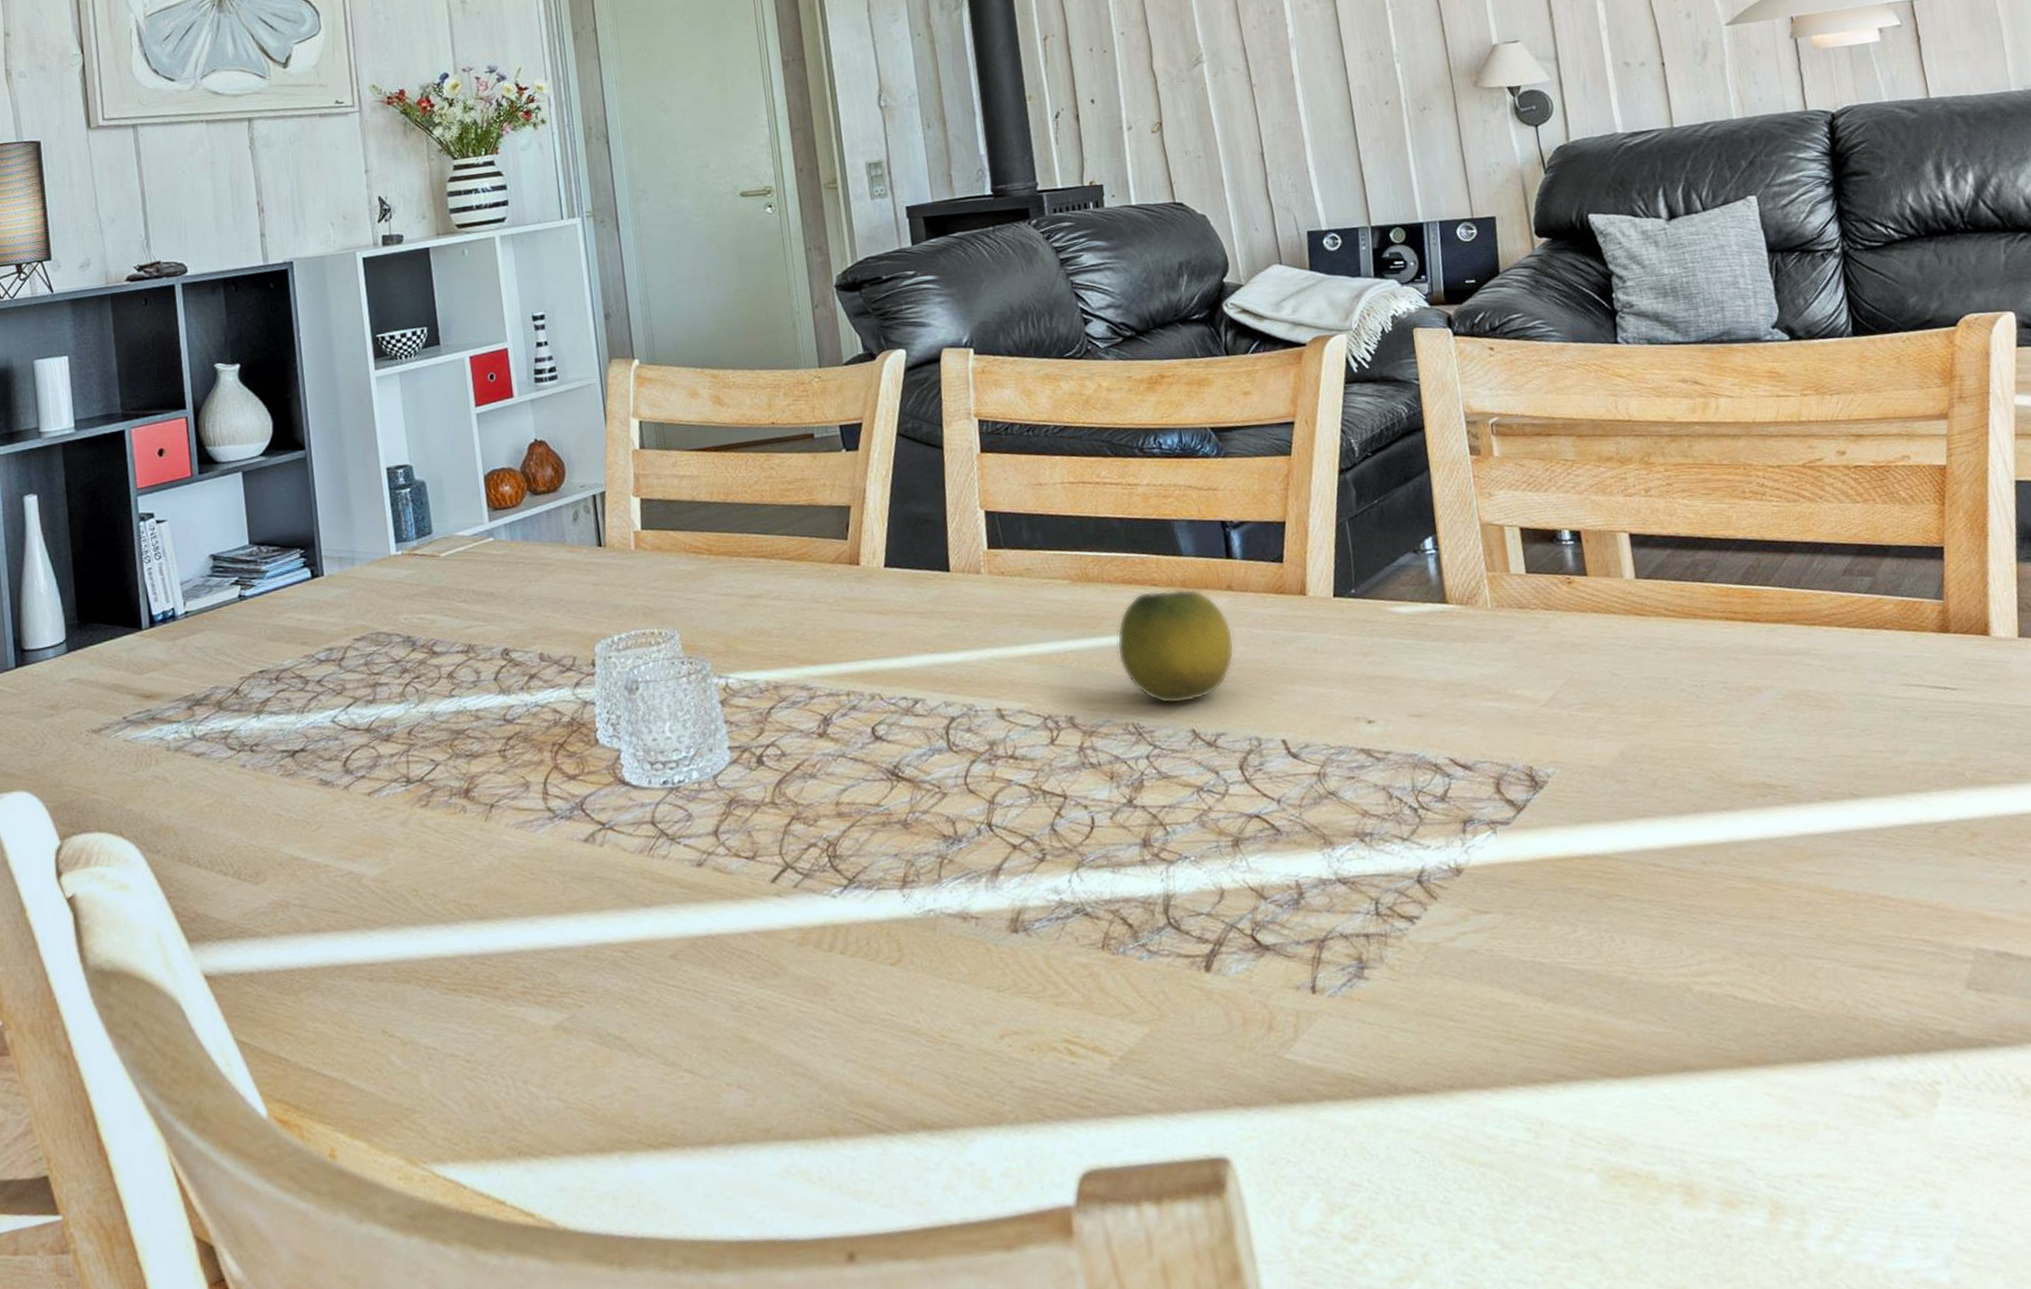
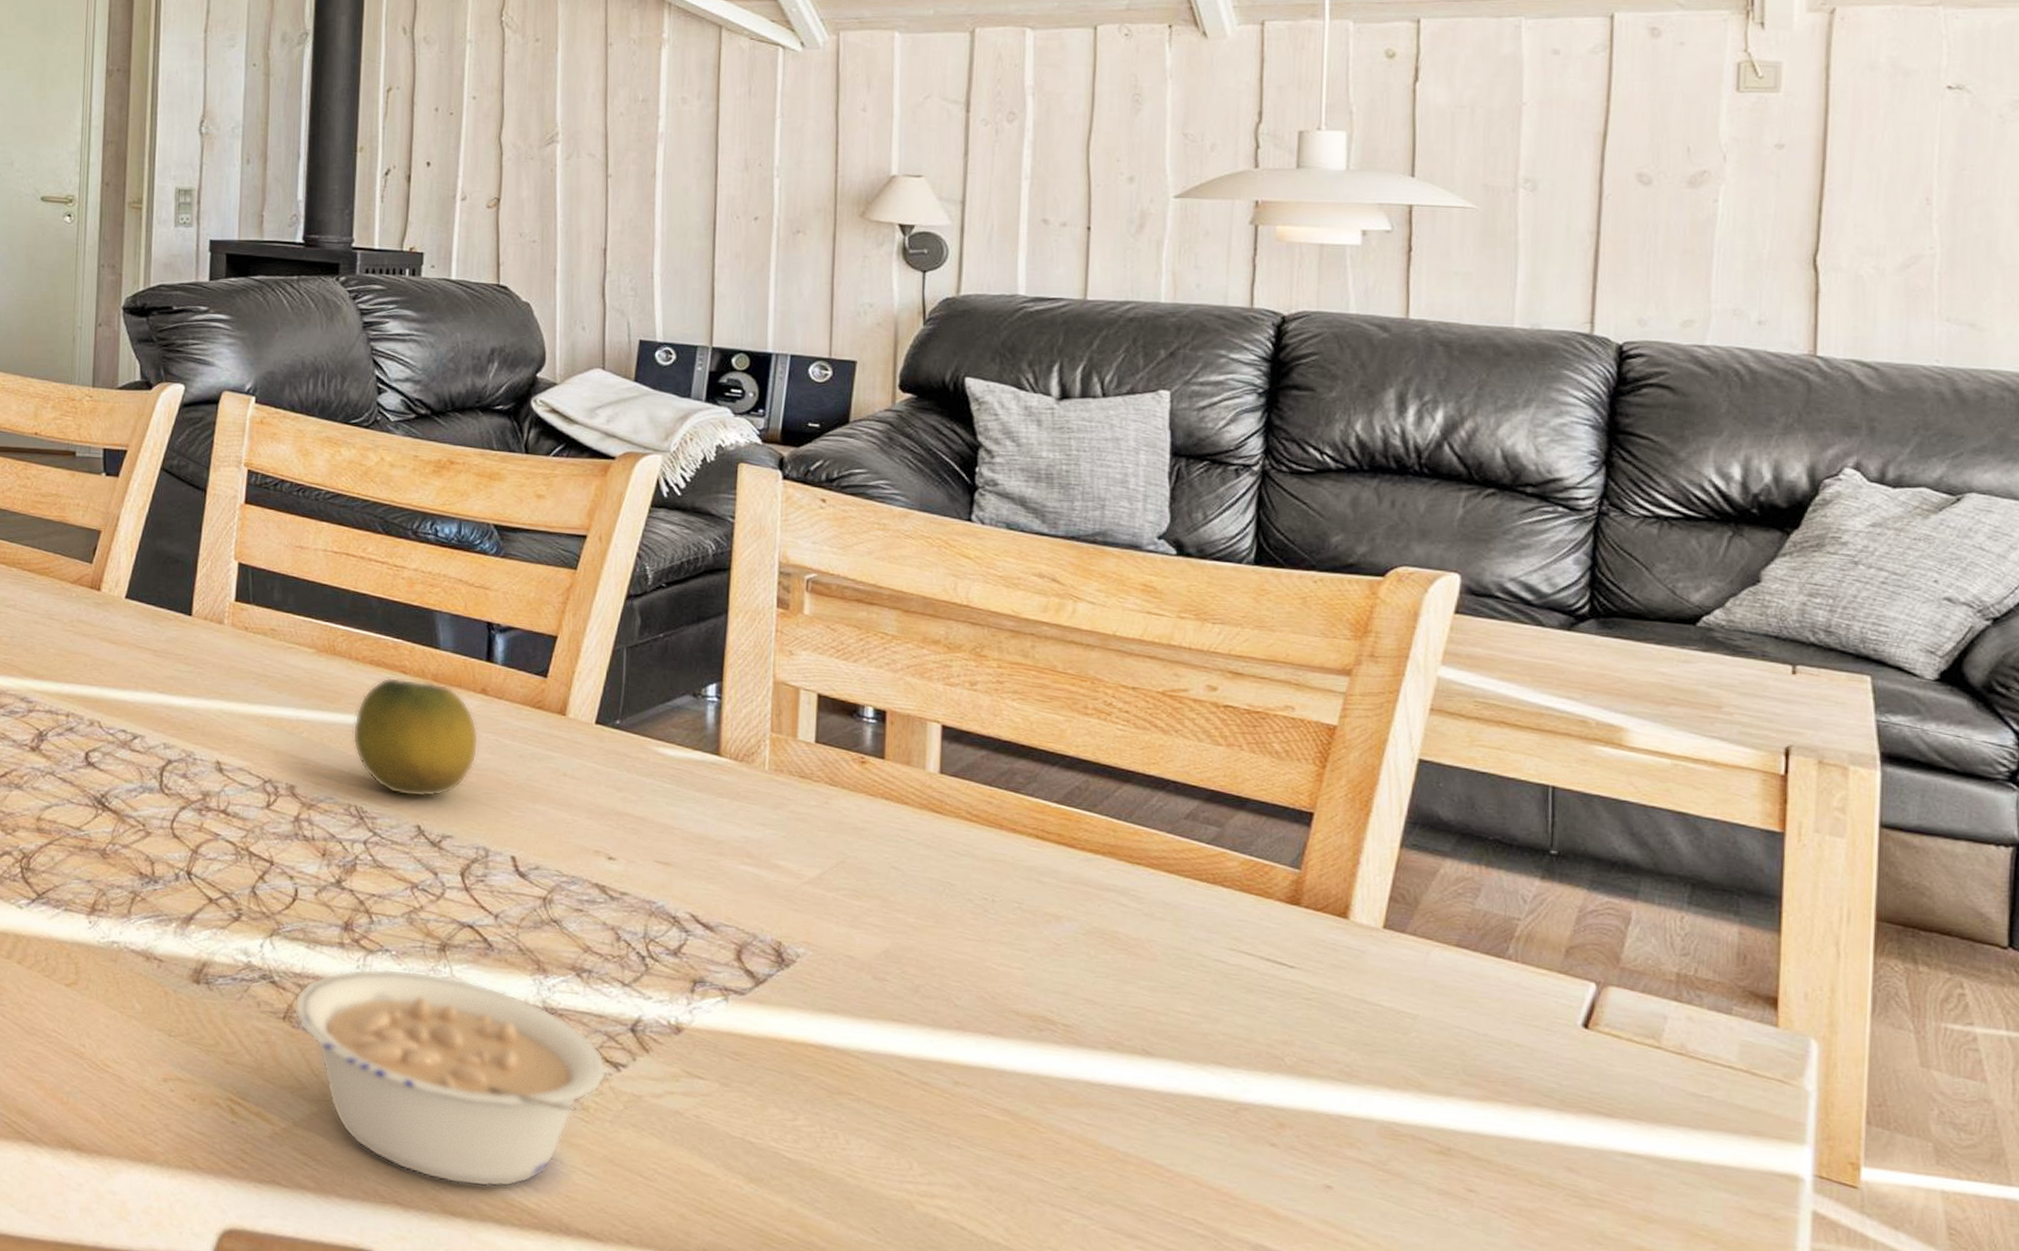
legume: none [1109,869,1405,1072] -> present [293,968,607,1187]

